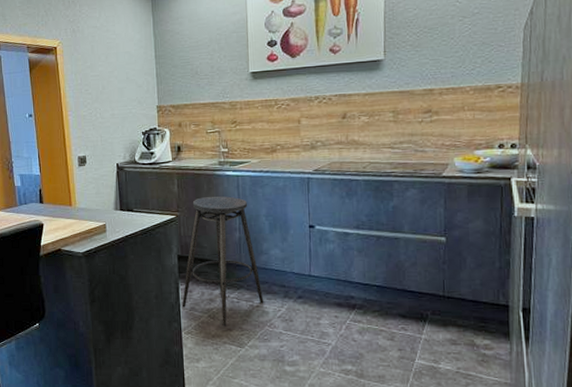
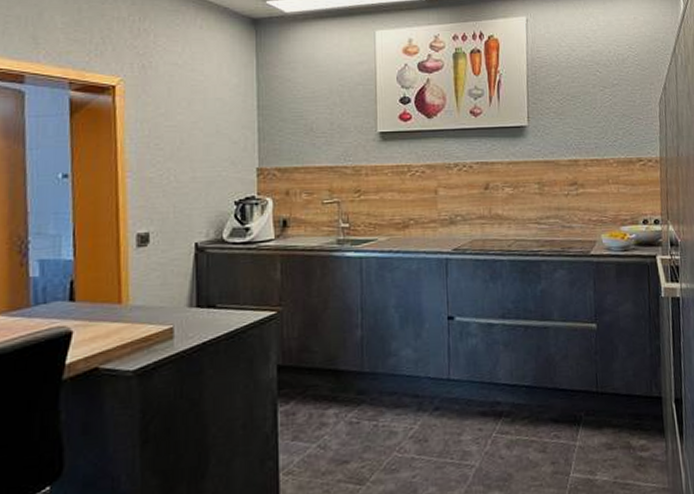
stool: present [181,196,264,327] -> none [280,284,392,459]

